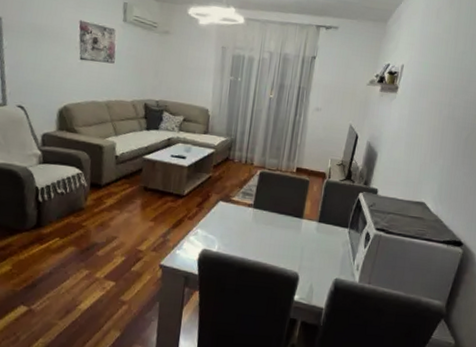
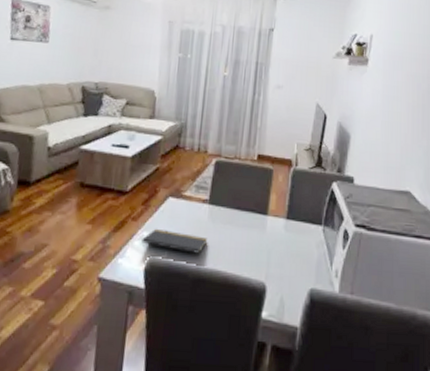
notepad: none [196,226,251,248] -> present [141,228,207,254]

